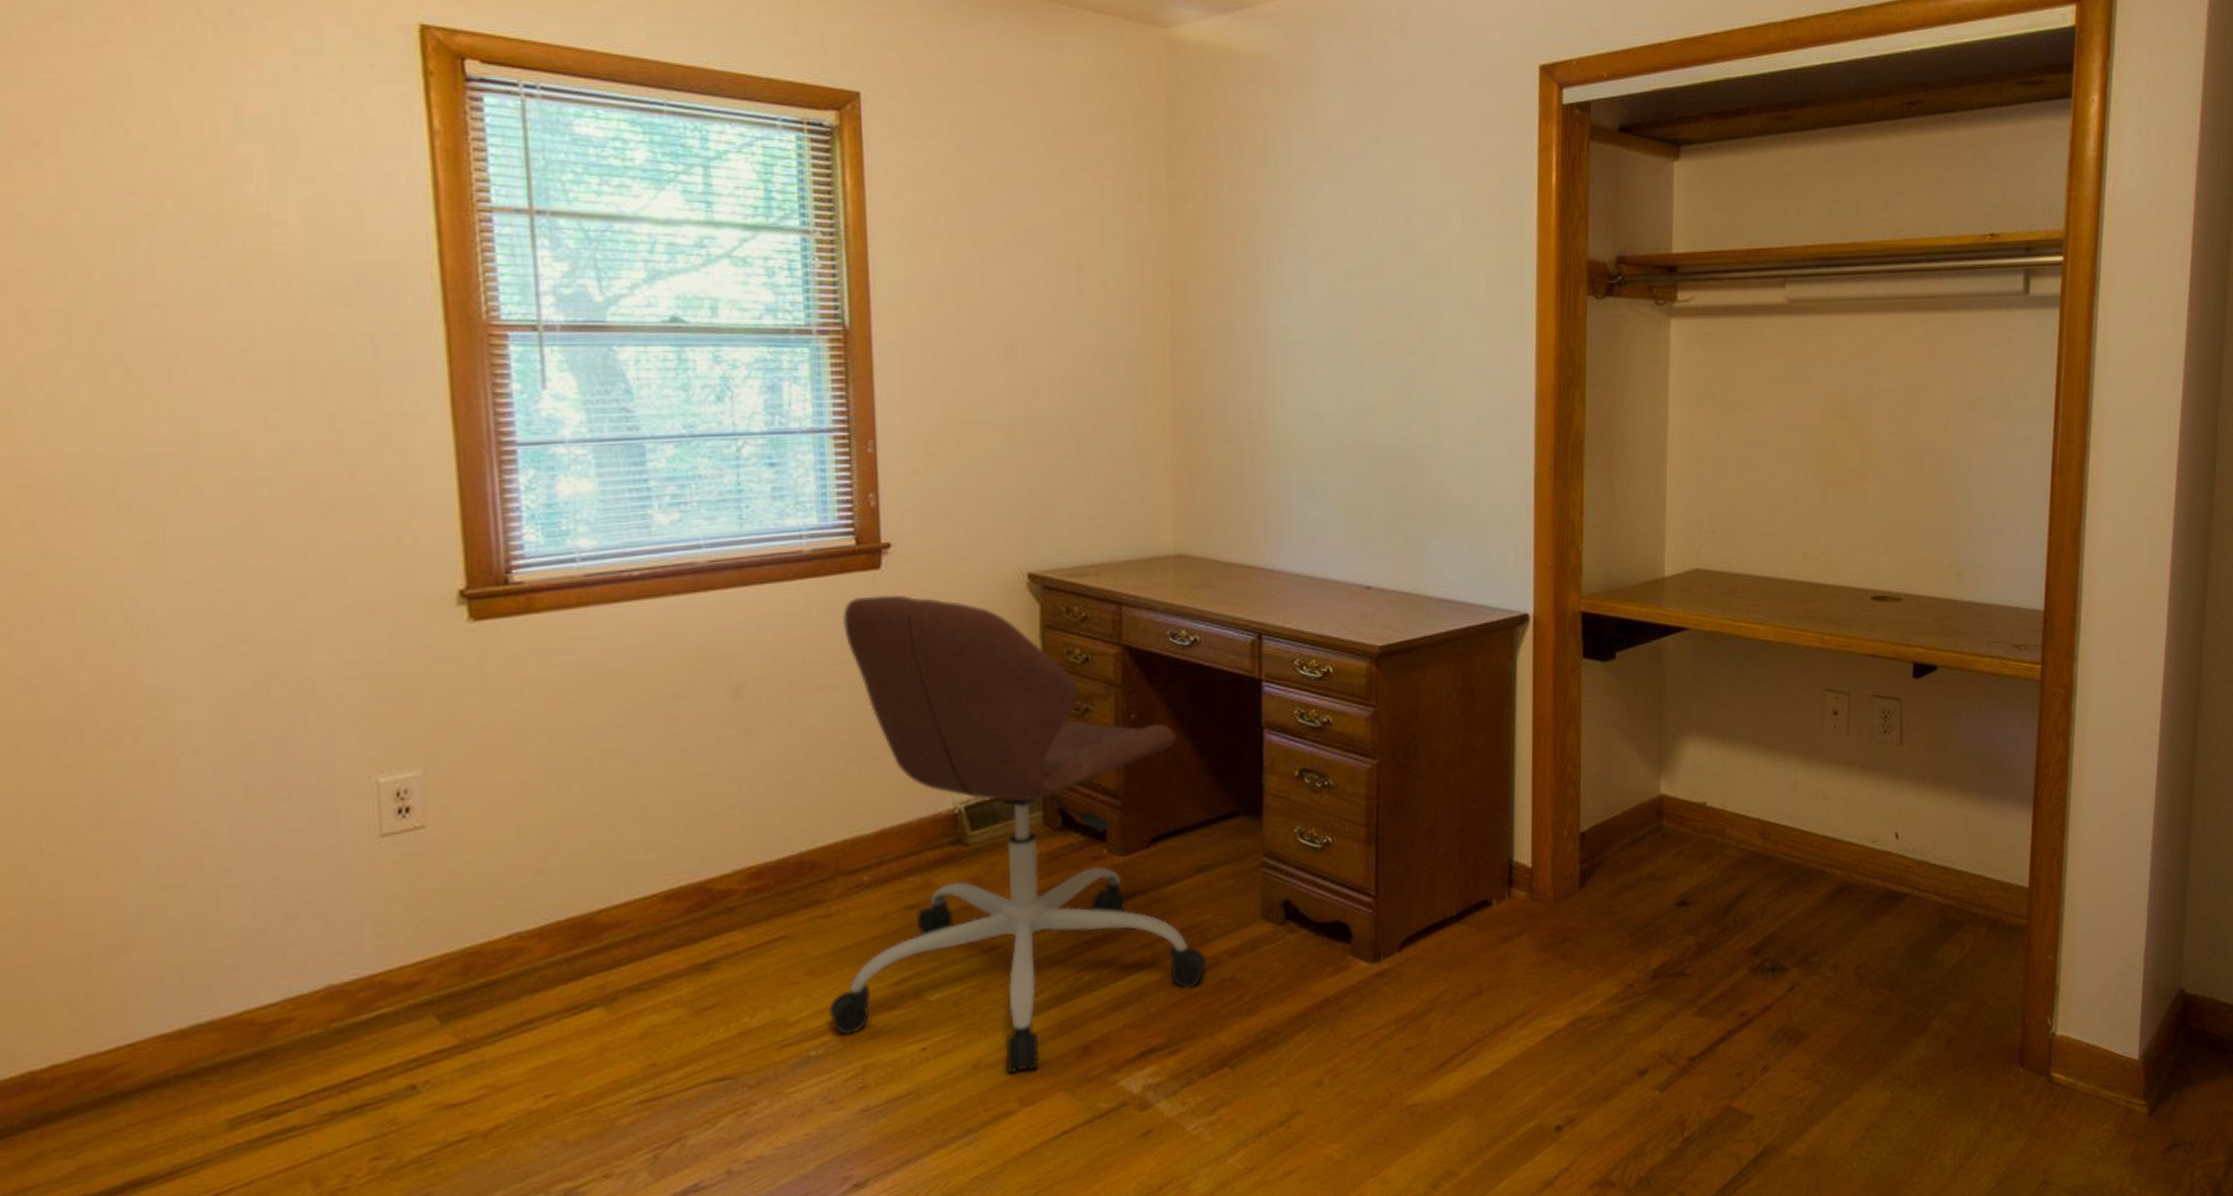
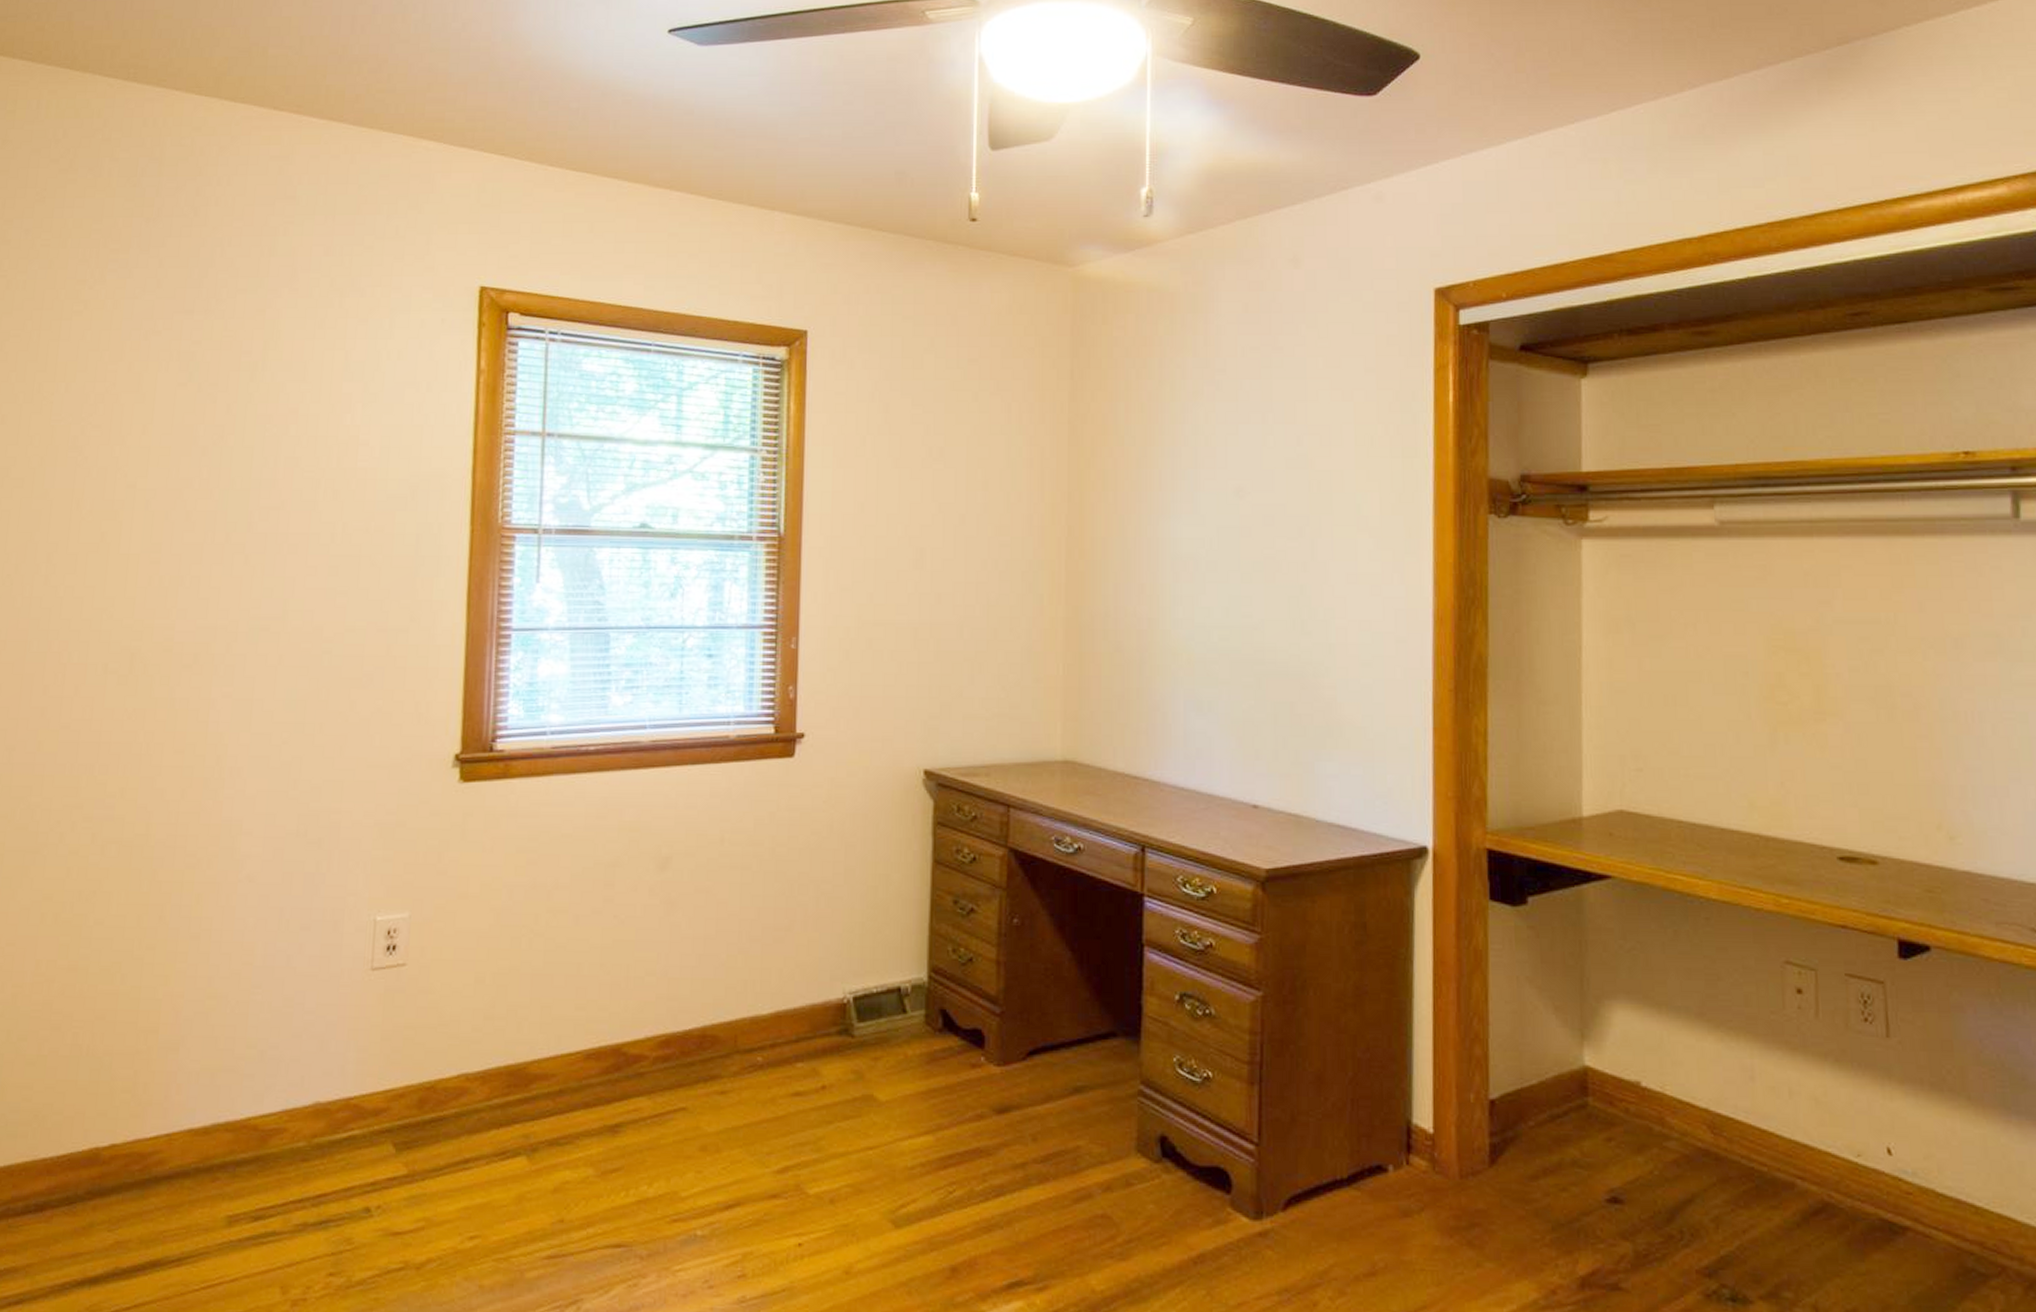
office chair: present [828,595,1206,1073] -> none [716,782,1078,1285]

